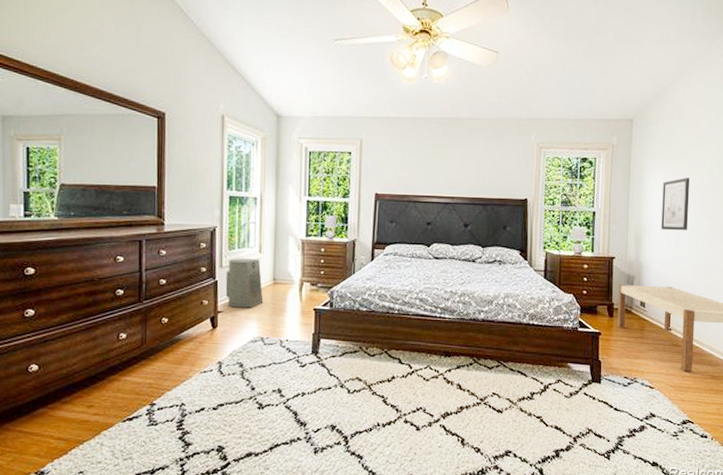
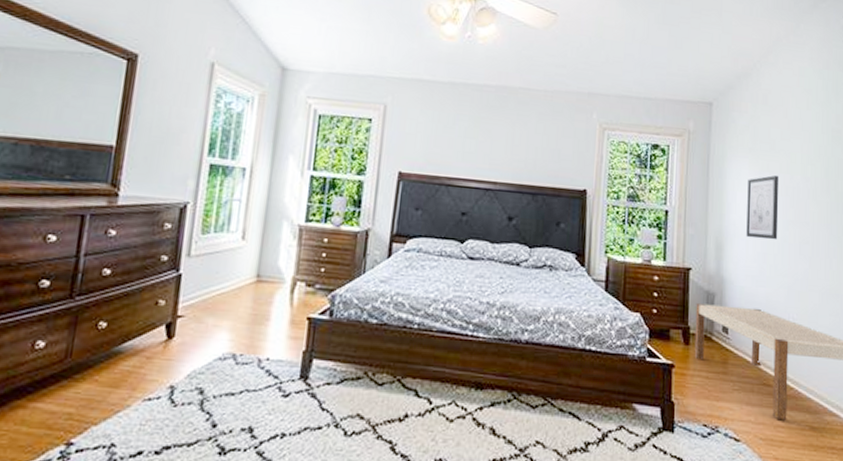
air purifier: present [225,258,264,308] -> none [190,245,242,313]

